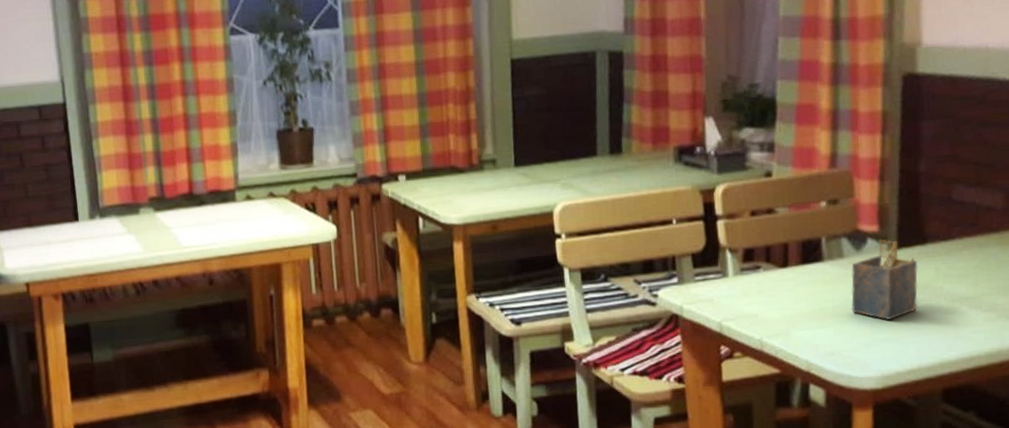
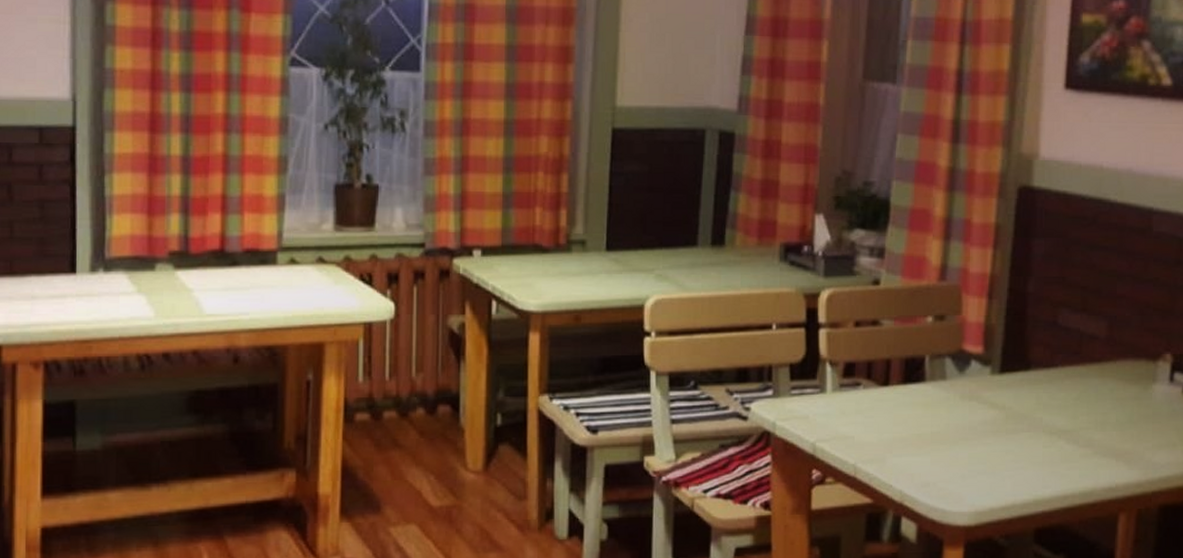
napkin holder: present [851,239,918,320] -> none [951,362,1020,450]

